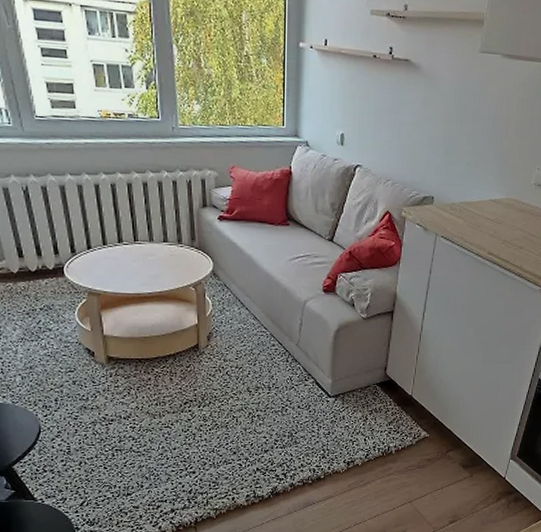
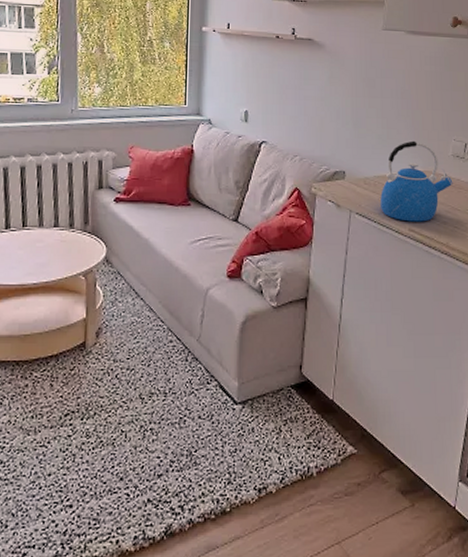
kettle: none [464,168,532,246] -> present [380,140,453,222]

